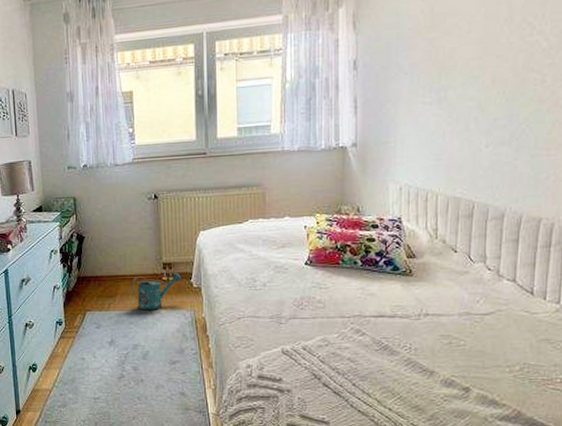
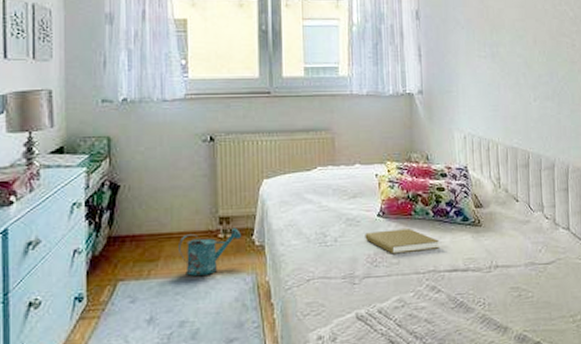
book: none [292,276,366,299] -> present [365,229,439,254]

